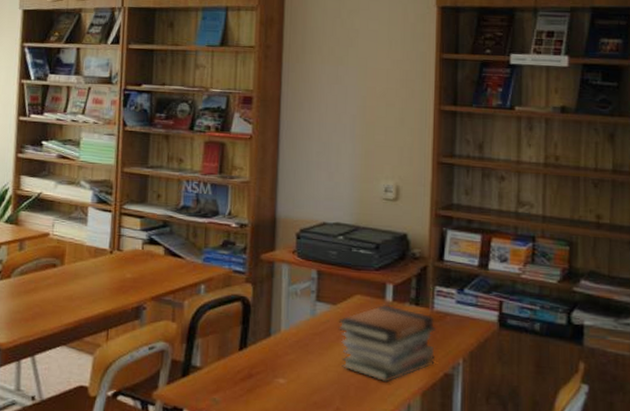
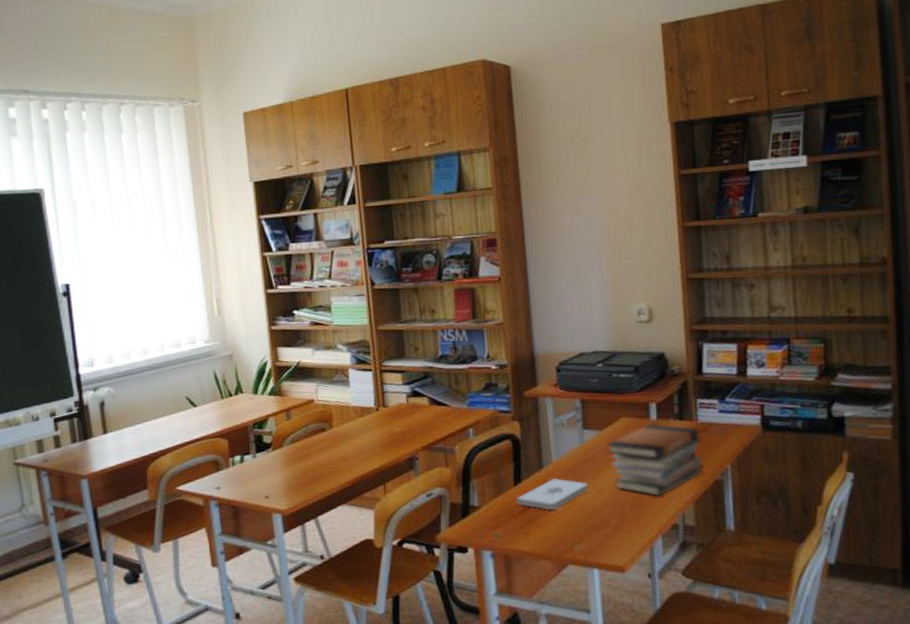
notepad: none [240,348,314,381] -> present [517,478,588,510]

